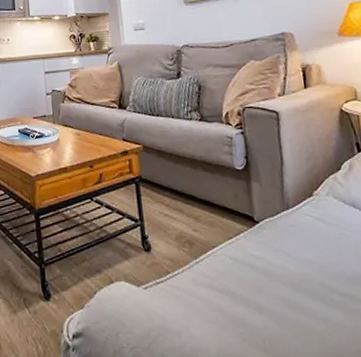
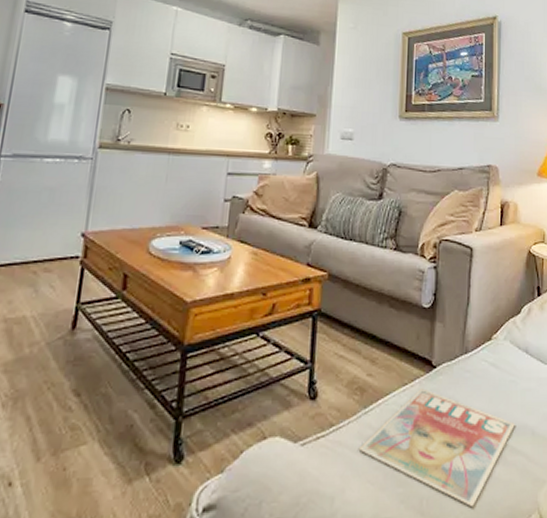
magazine: none [195,241,352,350] -> present [358,388,515,508]

